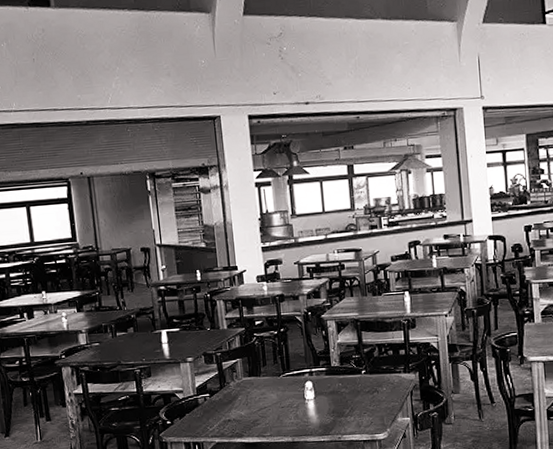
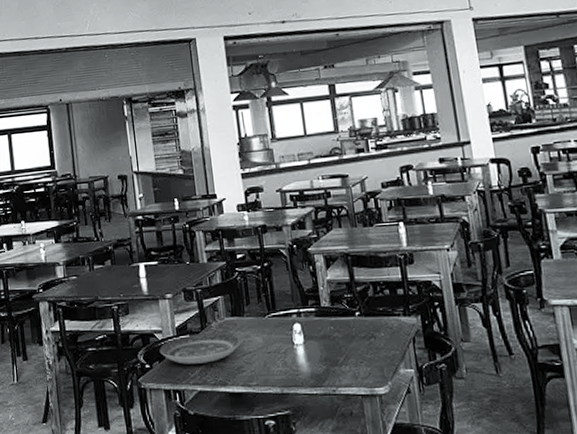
plate: none [180,391,257,420] -> present [159,333,240,364]

